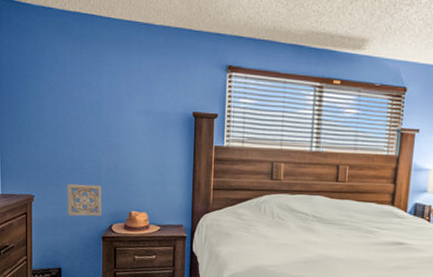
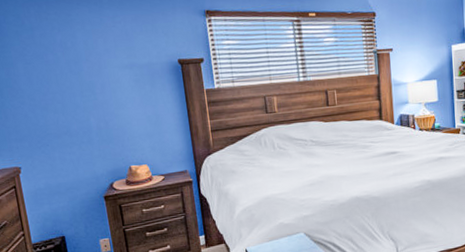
wall ornament: present [67,183,102,217] -> none [56,145,100,181]

